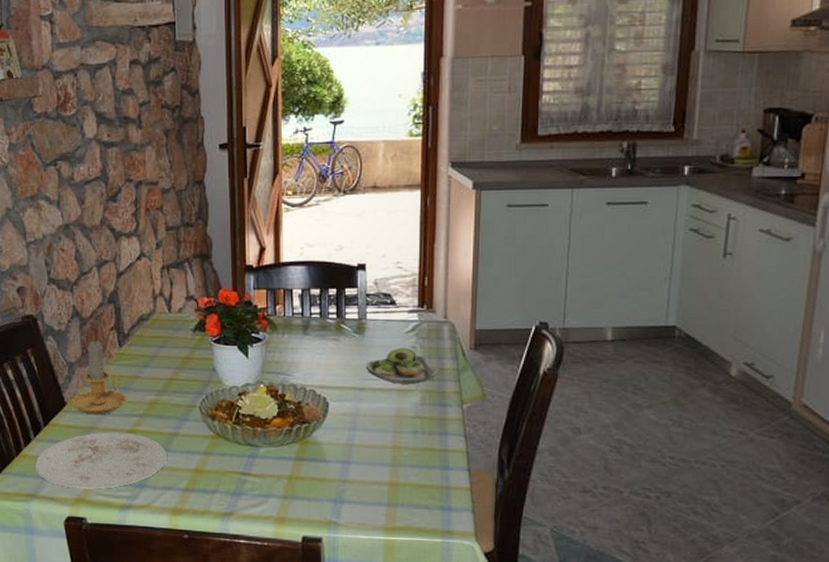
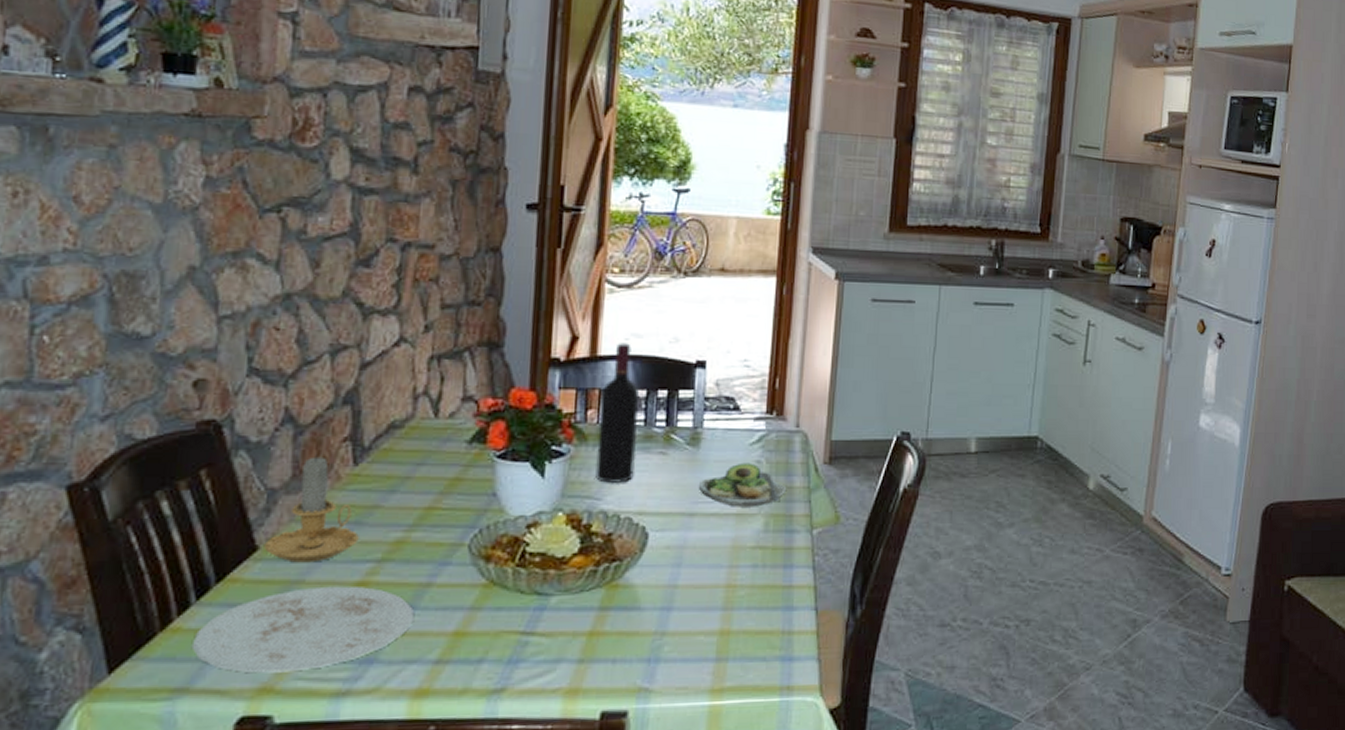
wine bottle: none [285,251,315,364] -> present [595,343,639,484]

